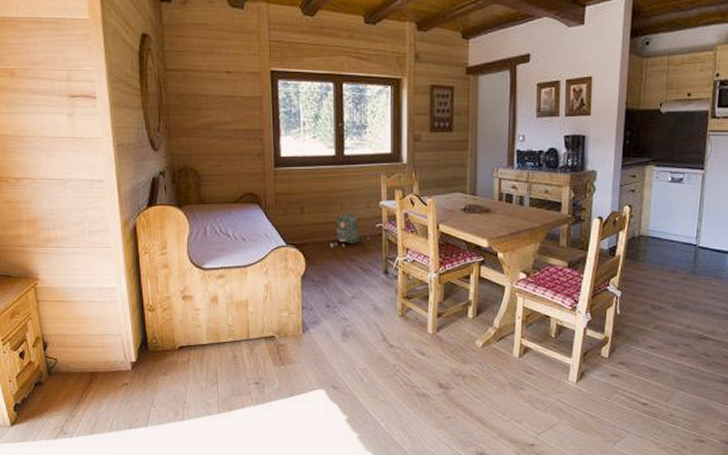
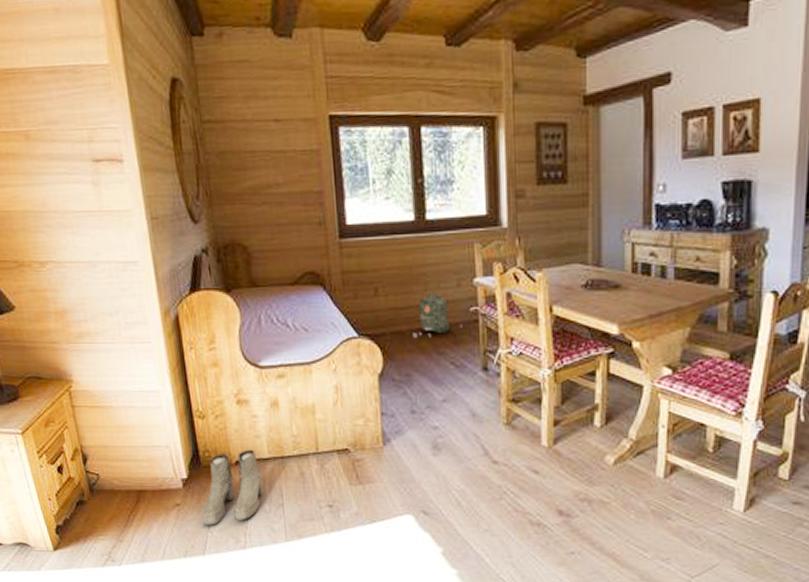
boots: none [147,337,201,402] -> present [202,449,263,527]

